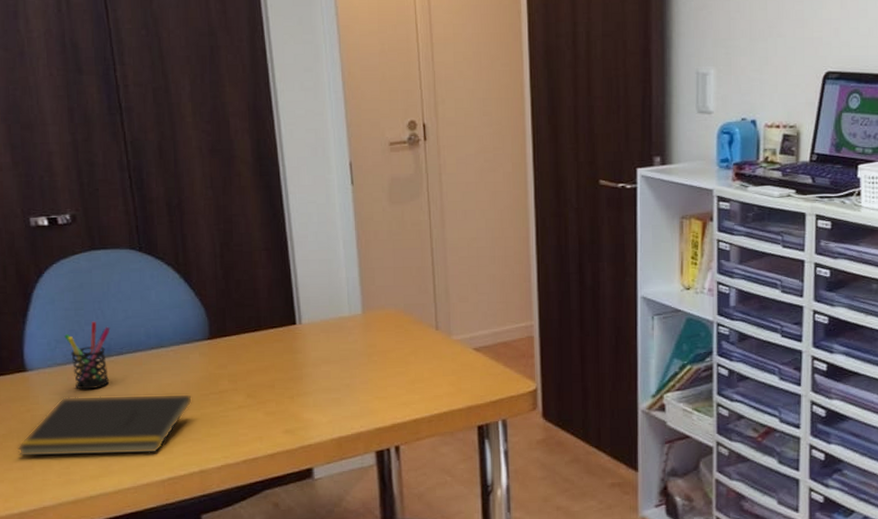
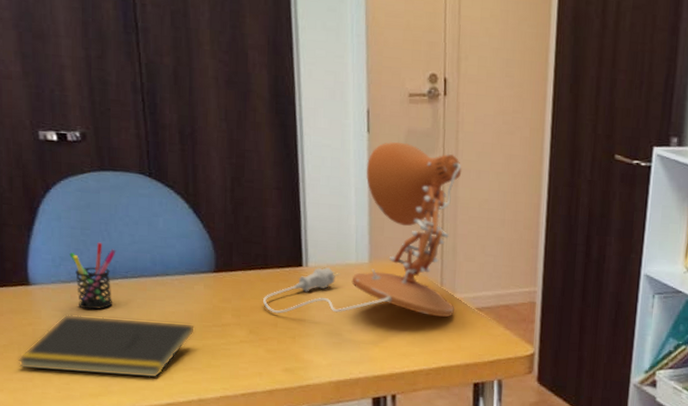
desk lamp: none [259,191,452,375] -> present [263,142,462,318]

